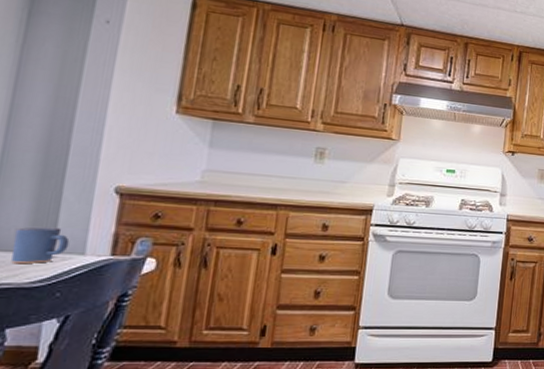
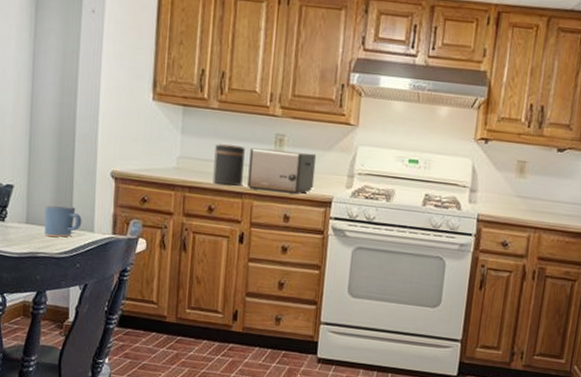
cylinder: none [243,157,282,198] -> present [212,144,245,186]
toaster: none [283,160,358,205] -> present [247,148,317,195]

